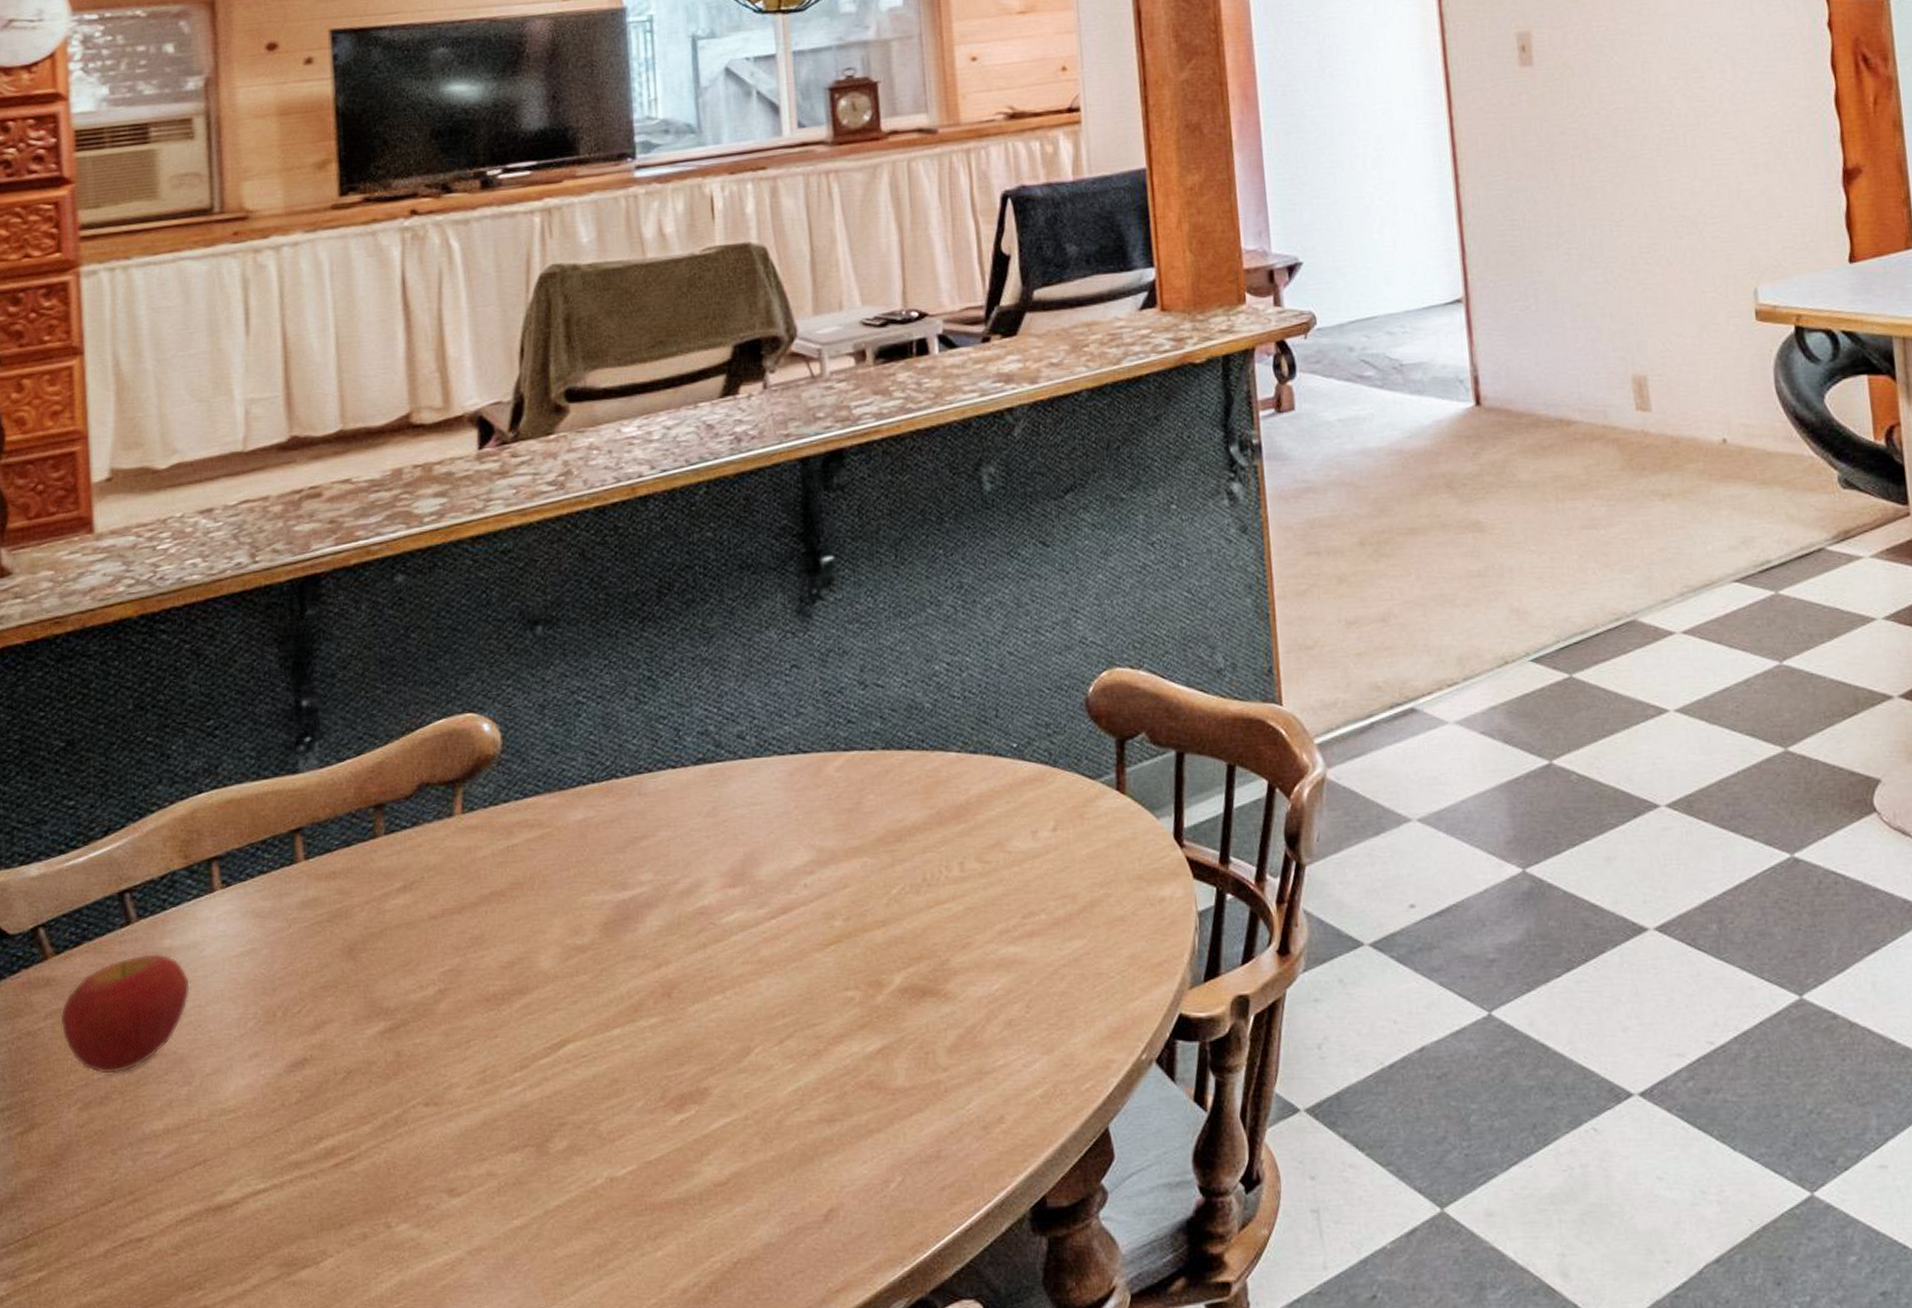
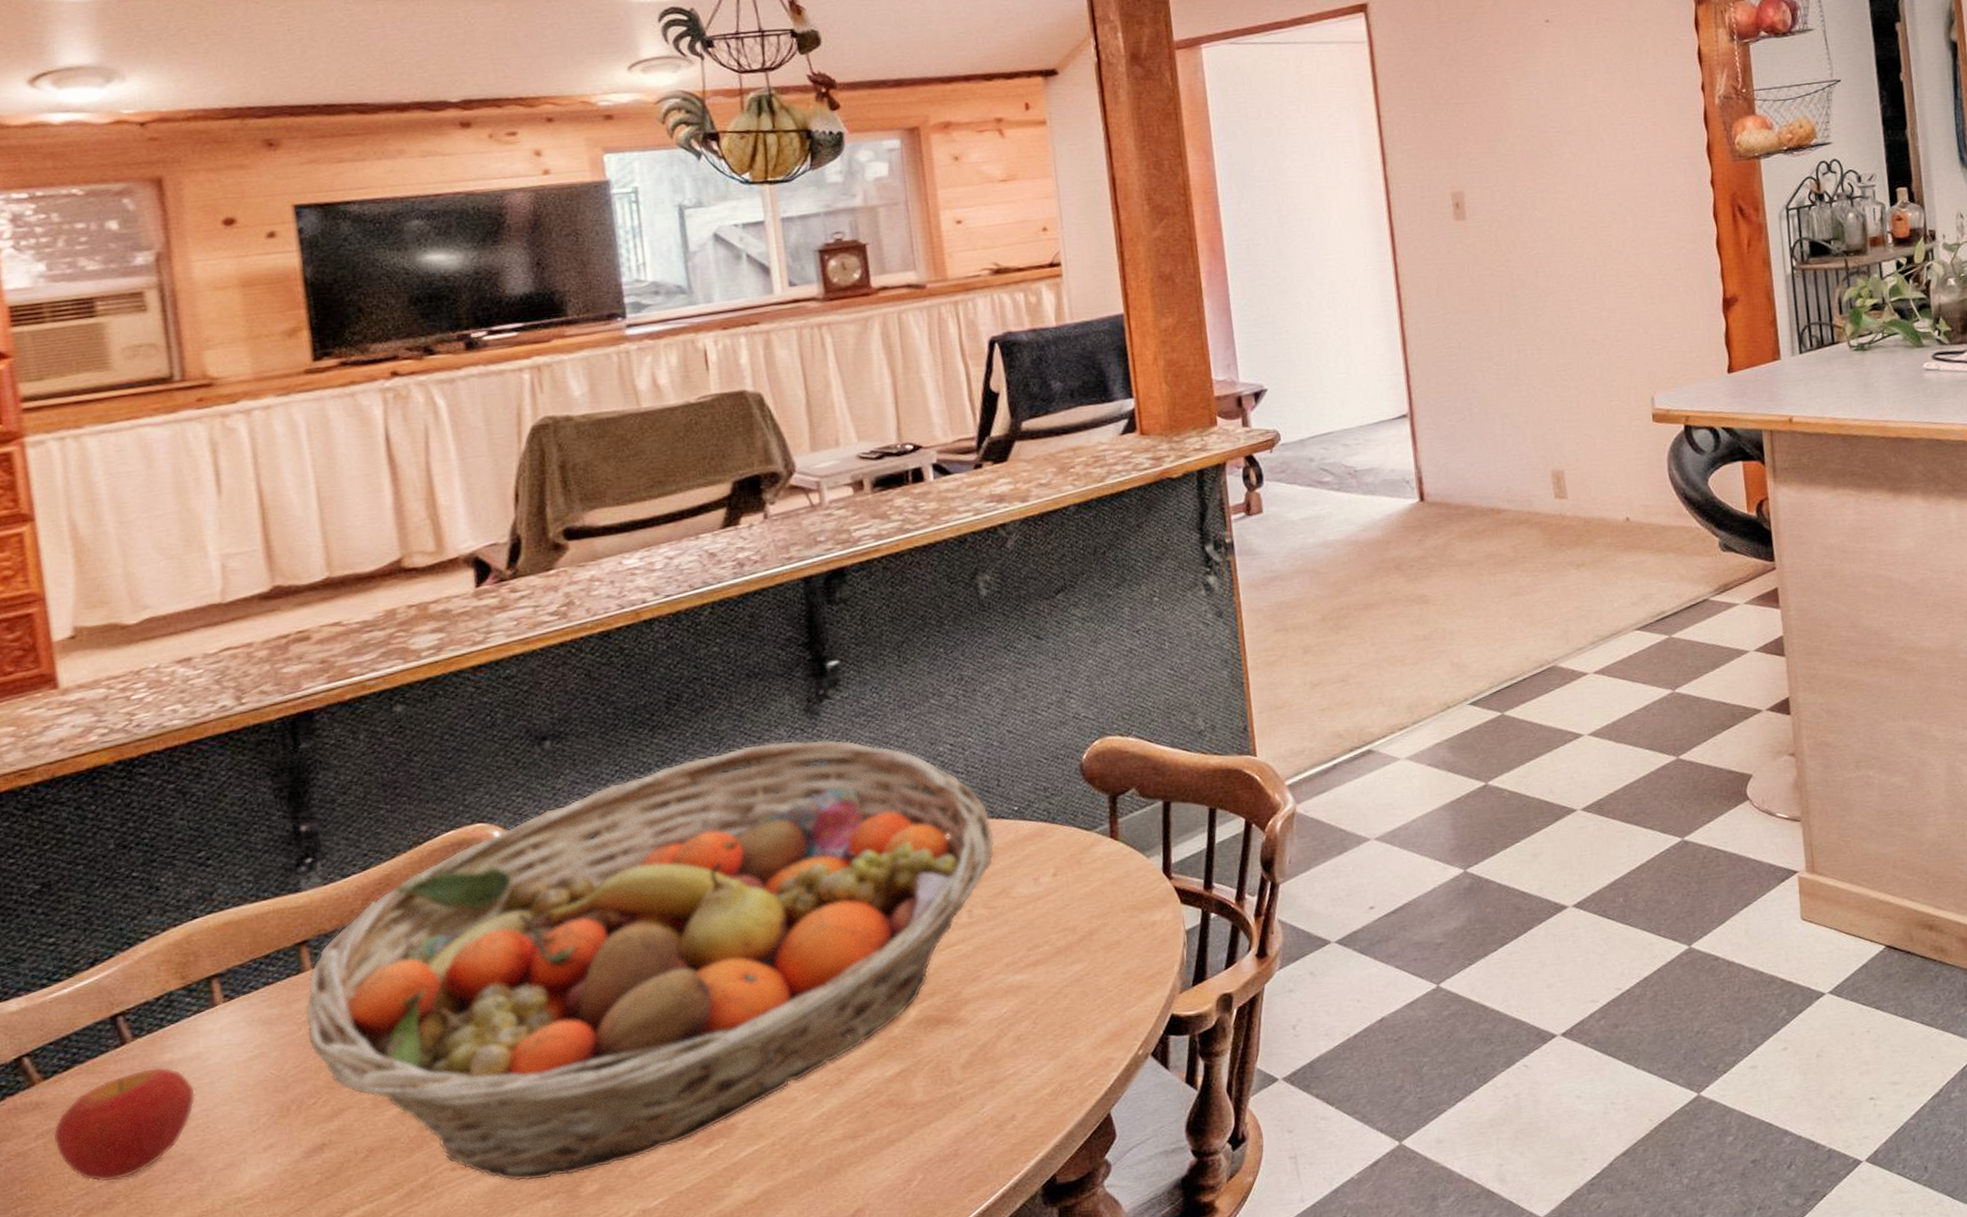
fruit basket: none [295,644,991,1129] -> present [305,739,995,1181]

